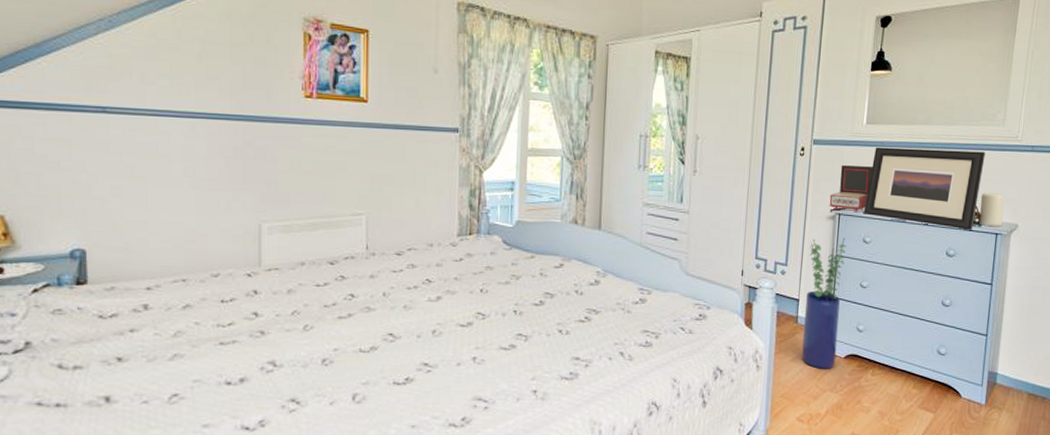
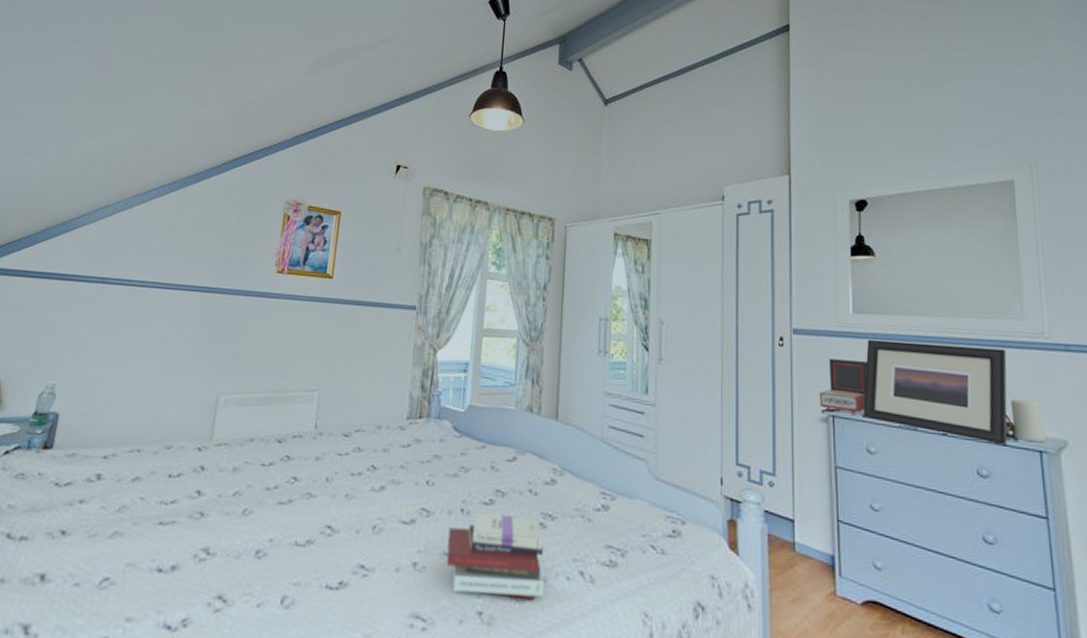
bottle: none [51,217,78,272] -> present [26,380,57,435]
books: none [503,312,591,377] -> present [446,512,545,600]
vase: present [802,237,847,369] -> none [801,444,851,619]

